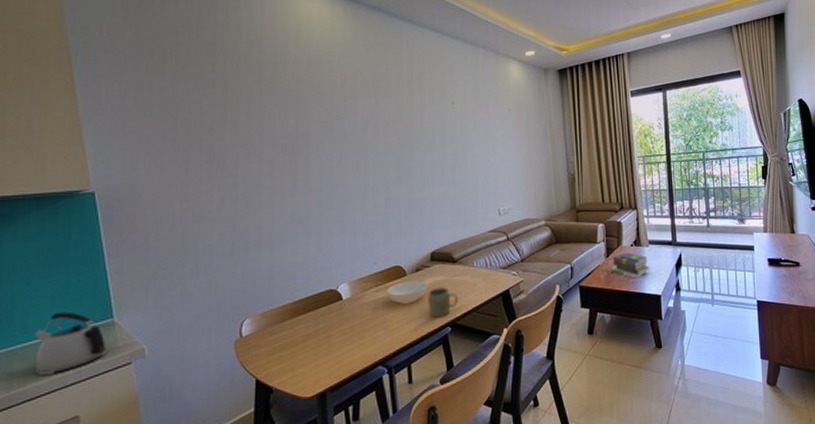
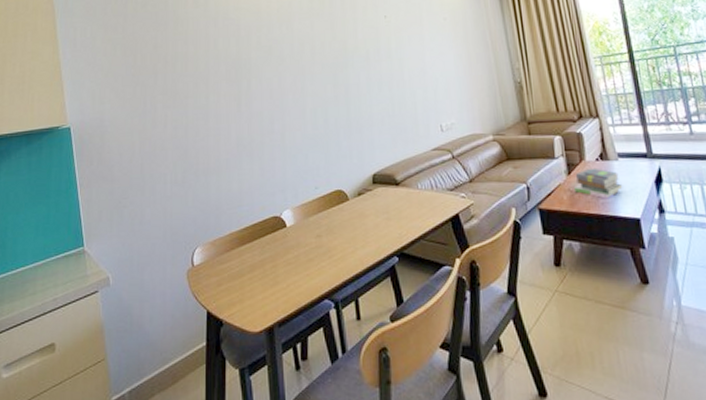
kettle: present [33,311,109,376] -> none [20,240,80,303]
bowl: present [386,280,428,304] -> none [329,205,371,231]
mug: present [428,287,458,318] -> none [371,212,404,246]

